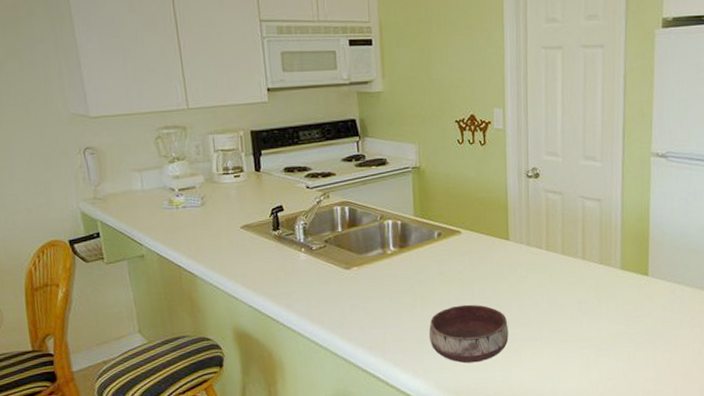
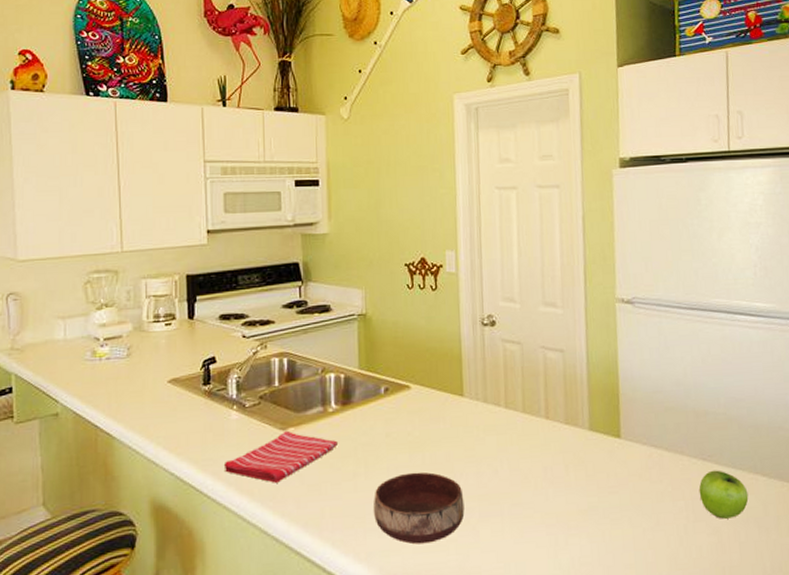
dish towel: none [296,269,396,314] -> present [223,430,338,483]

